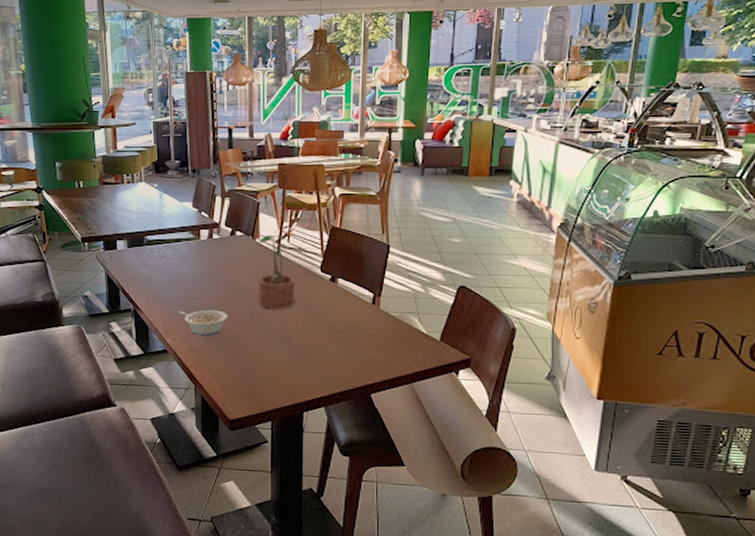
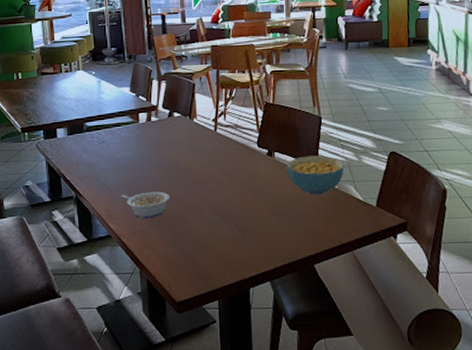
potted plant: present [257,235,295,309] -> none [194,114,235,187]
cereal bowl: none [350,284,410,325] -> present [287,155,344,195]

